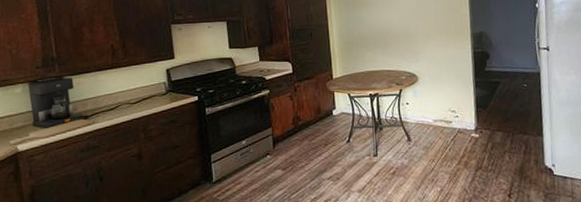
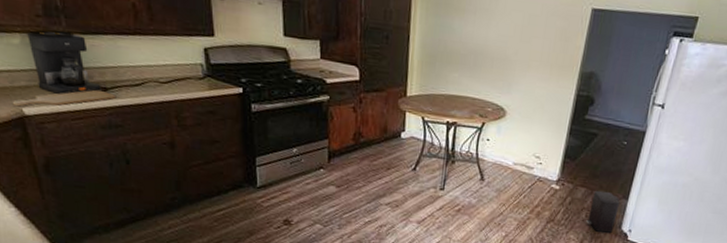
pedal bin: none [510,131,538,173] -> present [586,190,621,233]

